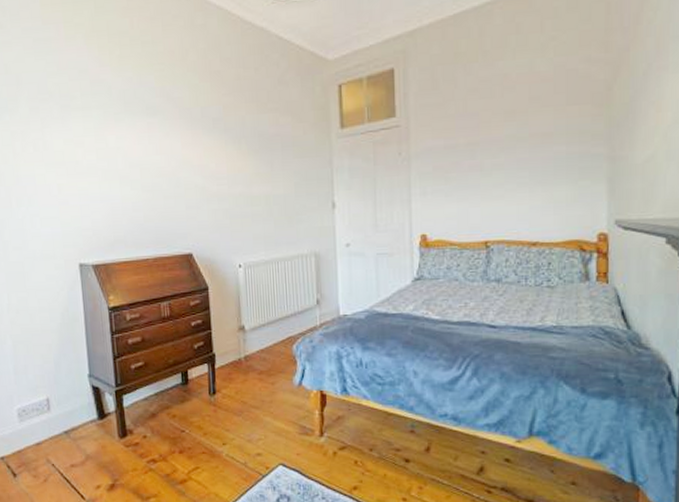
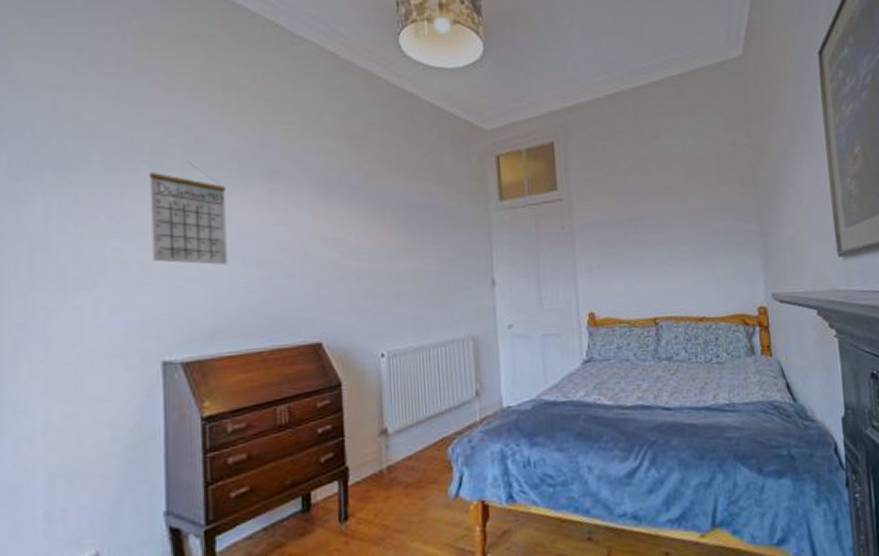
calendar: none [59,102,120,188] -> present [148,162,227,265]

